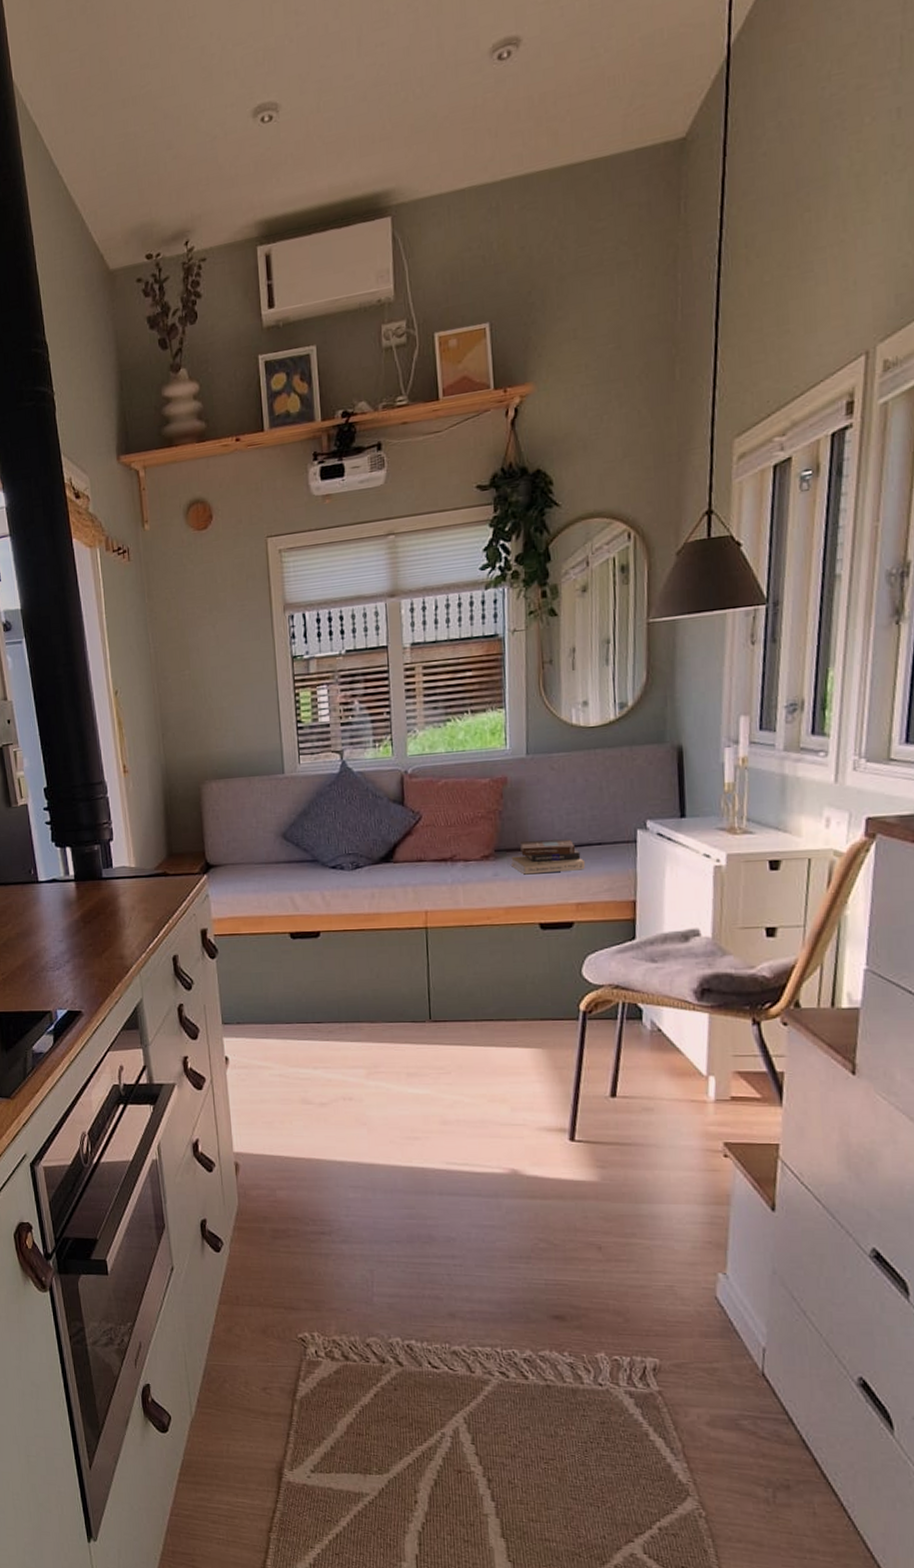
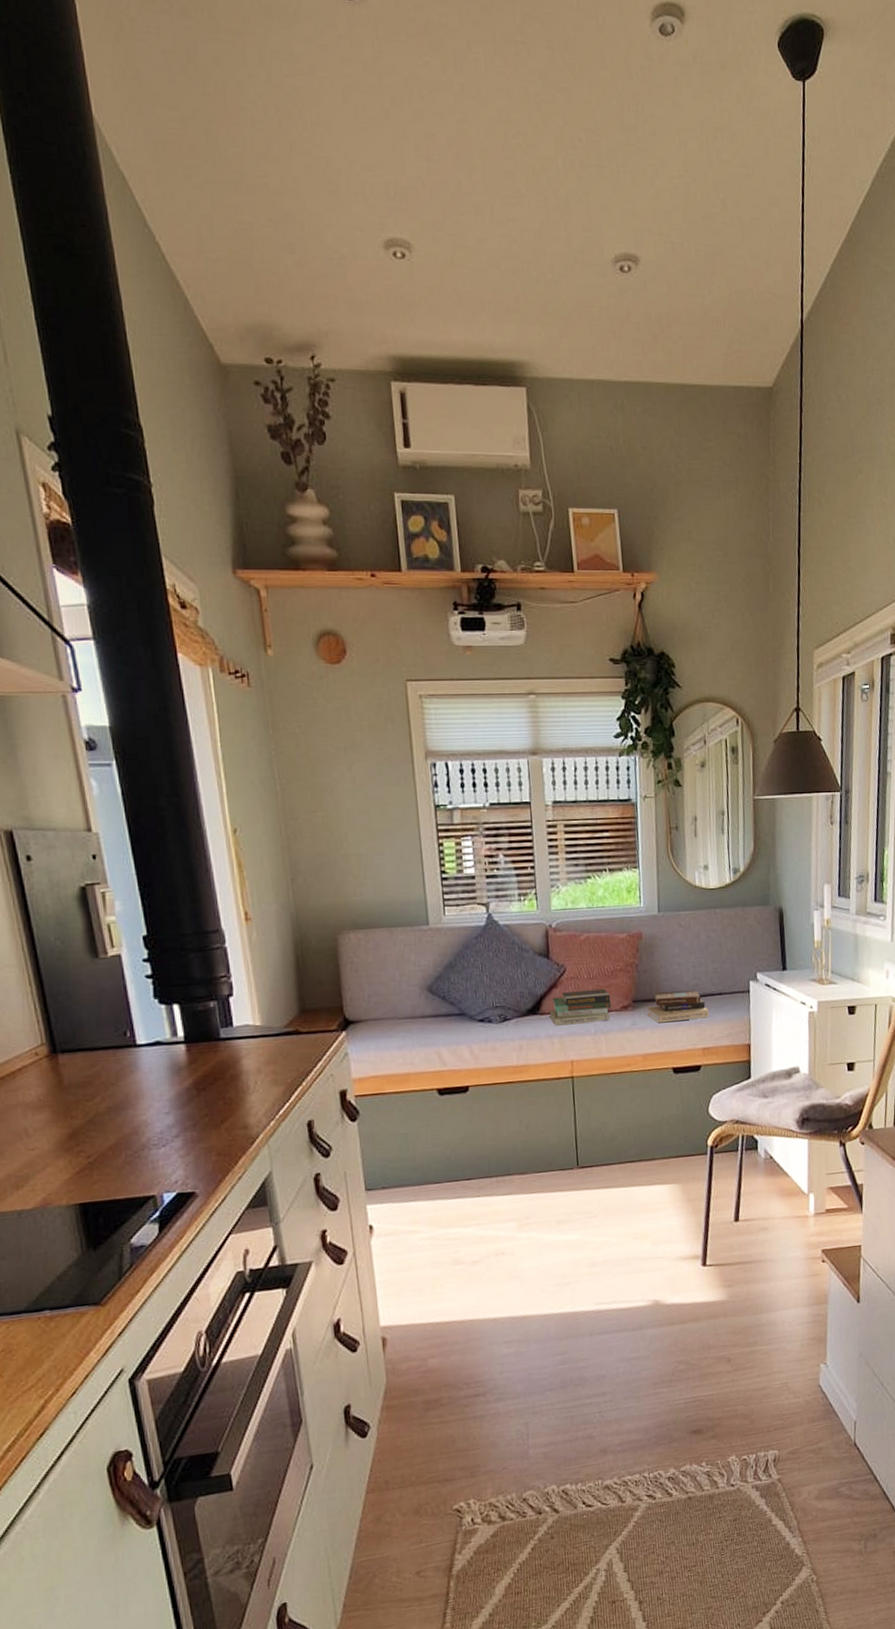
books: none [403,836,470,875] -> present [549,988,611,1026]

